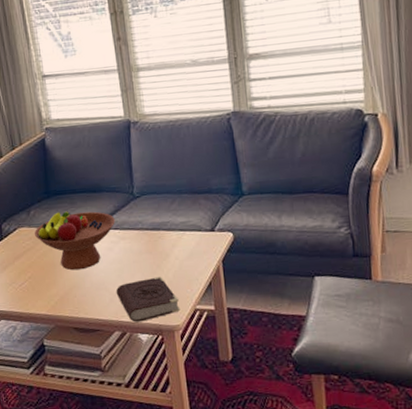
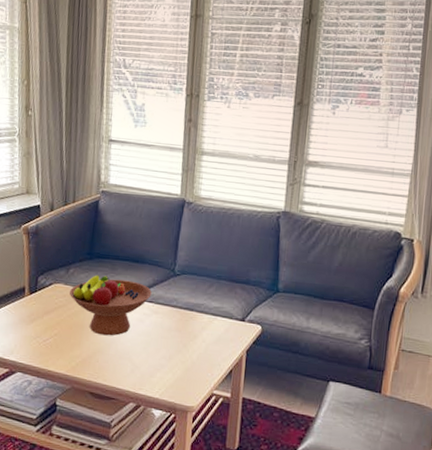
book: present [116,276,181,322] -> none [138,355,198,398]

